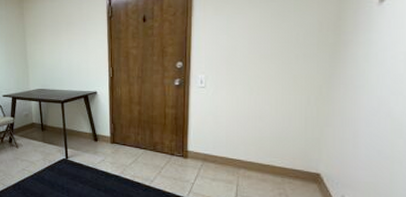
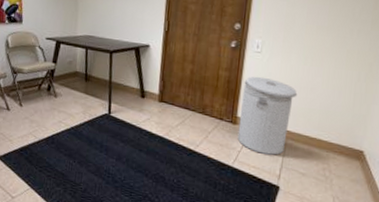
can: none [190,110,246,184] -> present [237,76,298,155]

